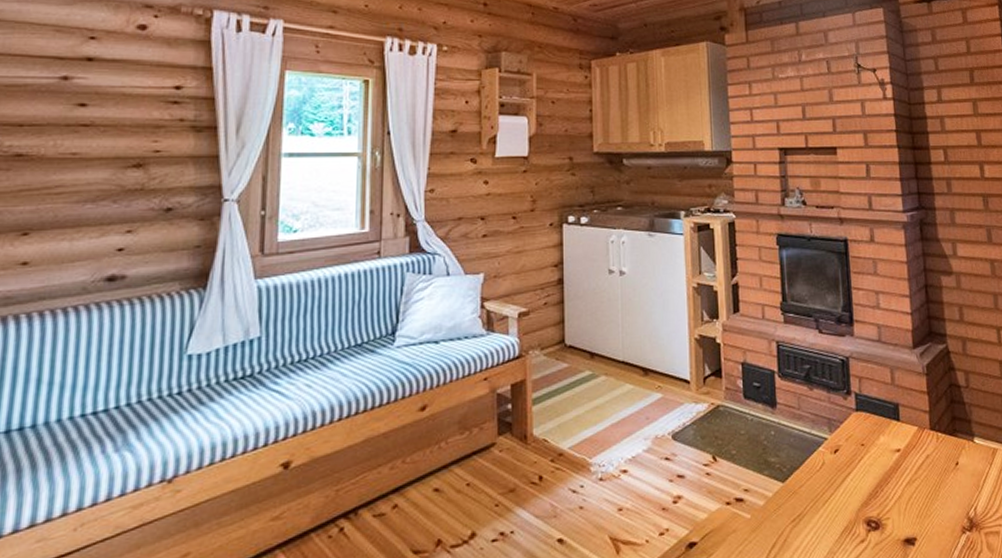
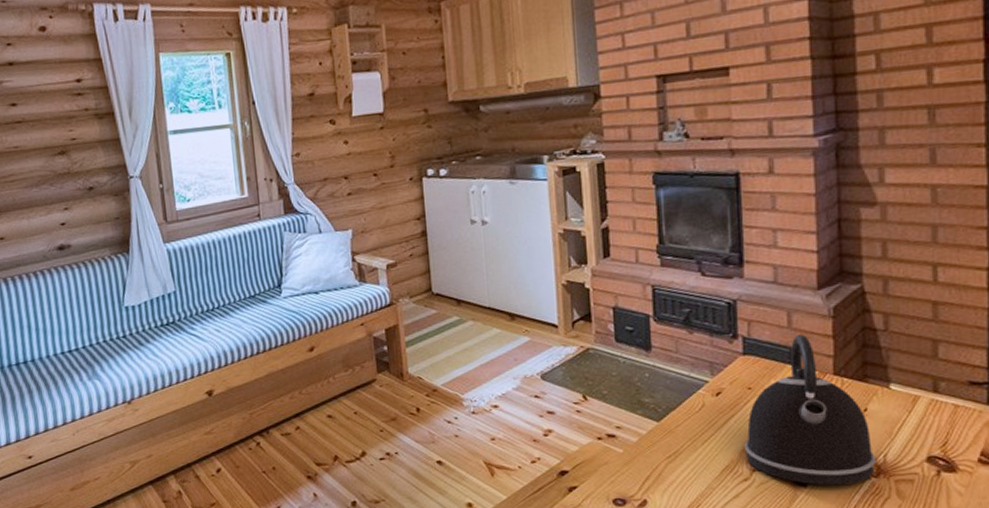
kettle: none [860,390,968,543] -> present [745,334,875,486]

